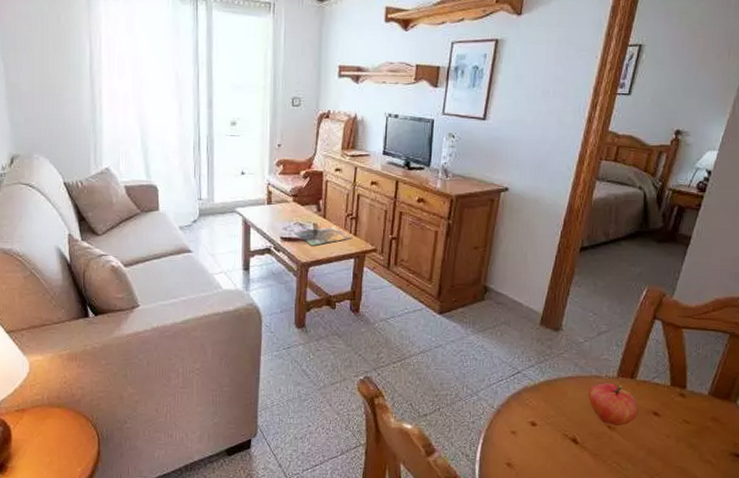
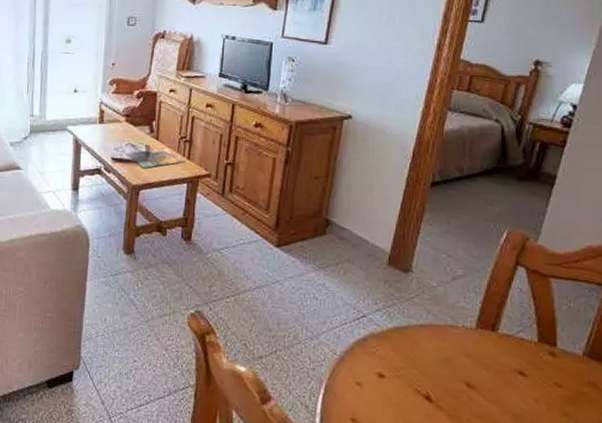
fruit: present [588,383,639,426] -> none [443,334,501,384]

